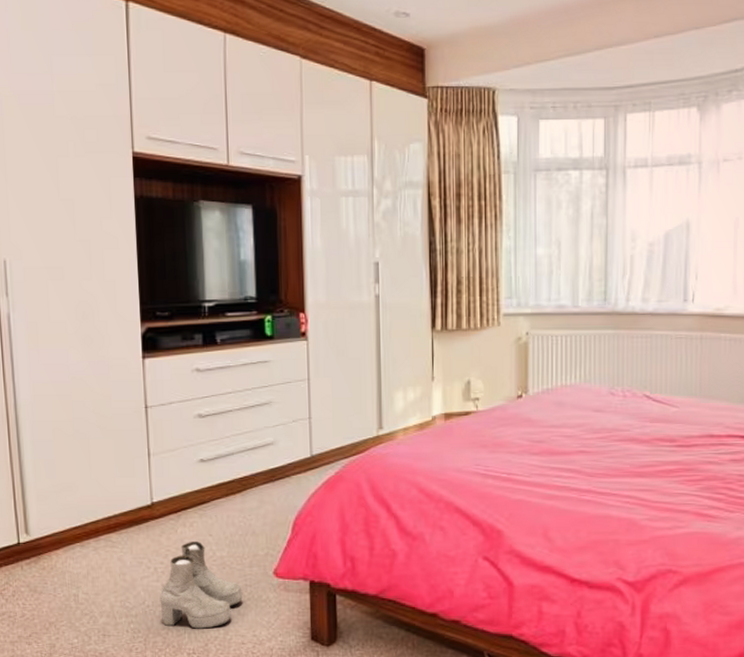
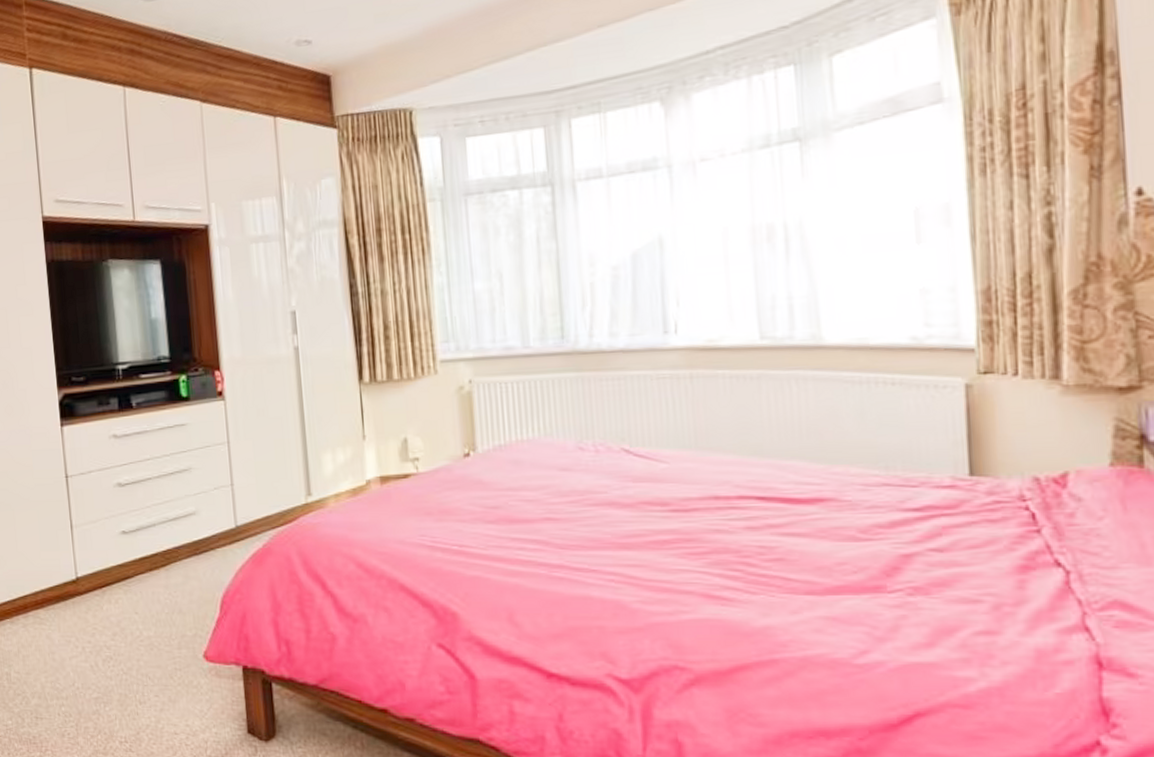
boots: present [159,540,243,629] -> none [88,619,173,716]

